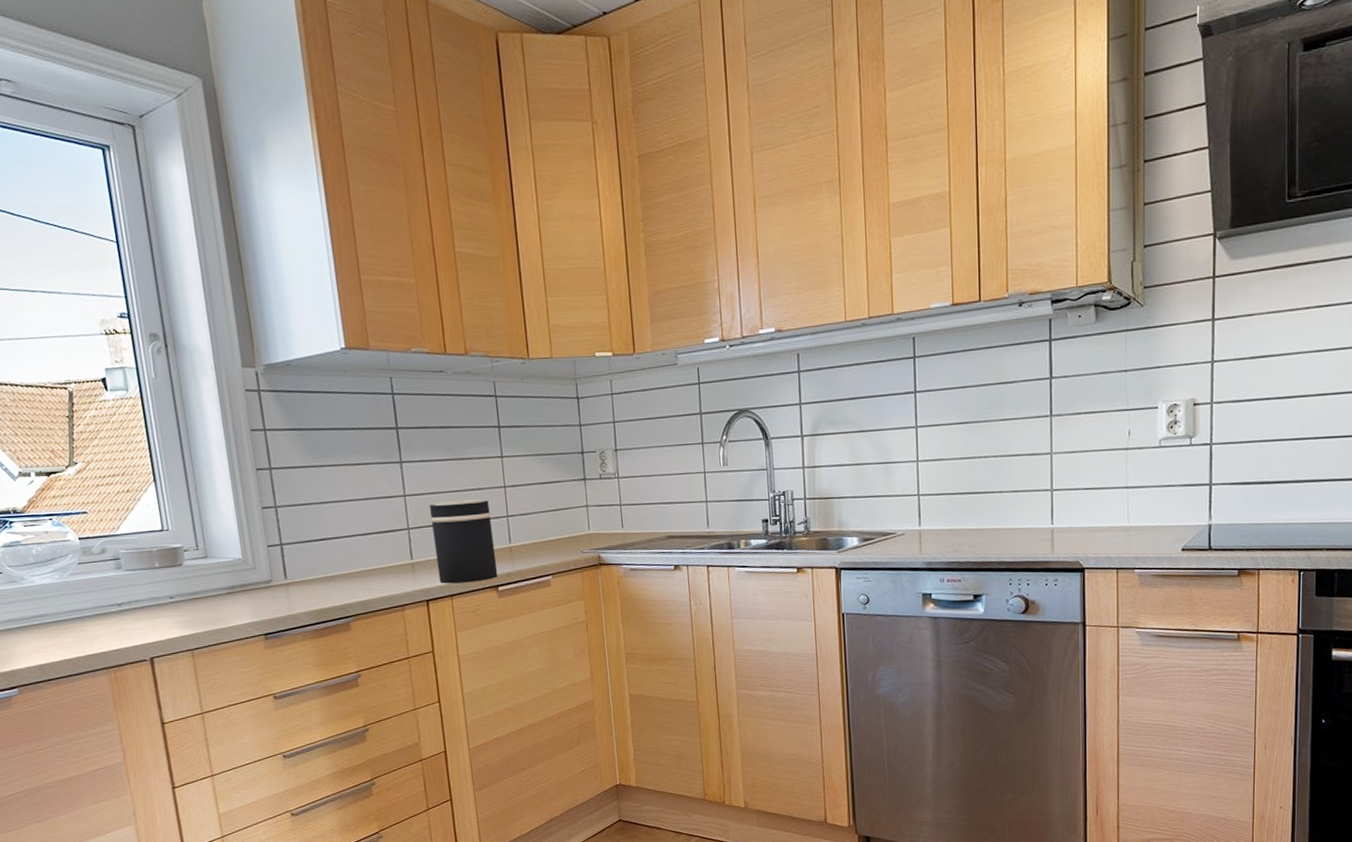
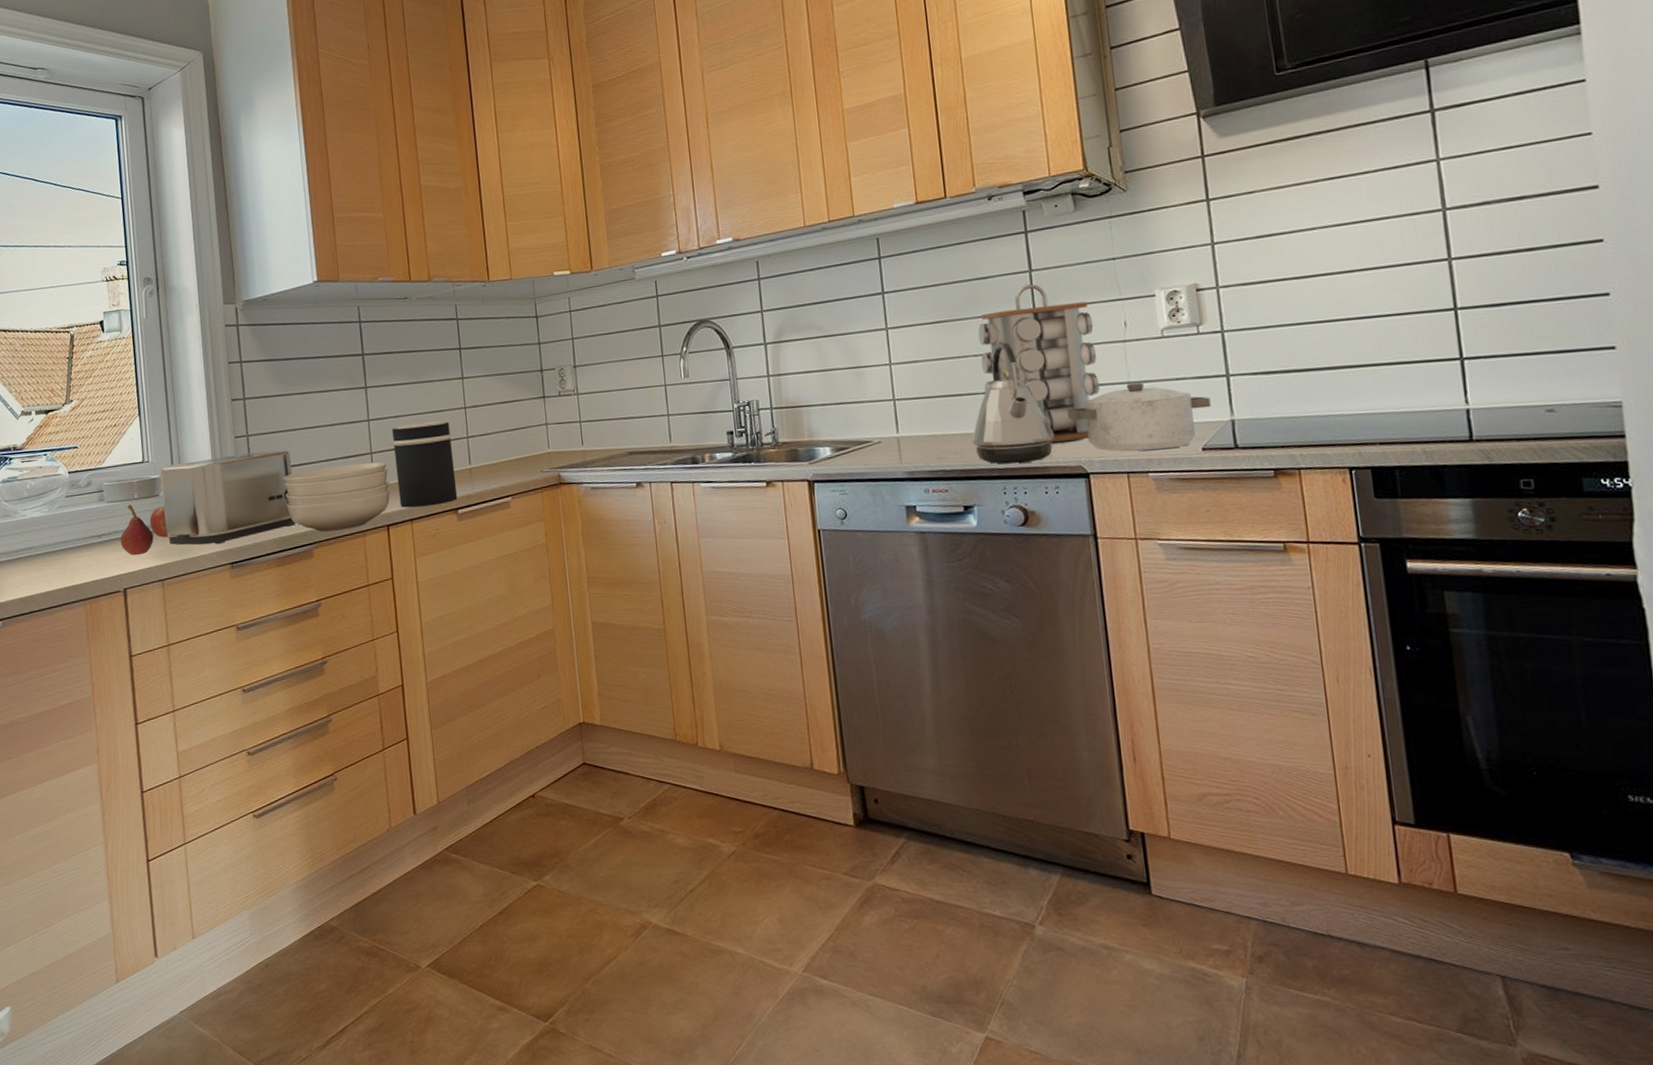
fruit: none [142,572,180,625] -> present [120,504,154,556]
fruit: none [173,575,196,608] -> present [149,505,169,538]
toaster: none [181,523,332,616] -> present [159,450,296,546]
bowl: none [316,537,429,605] -> present [283,462,390,532]
kettle: none [986,443,1058,558] -> present [972,340,1055,464]
spice rack: none [999,391,1102,541] -> present [978,284,1100,445]
cooking pot: none [1071,488,1194,550] -> present [1067,382,1211,452]

